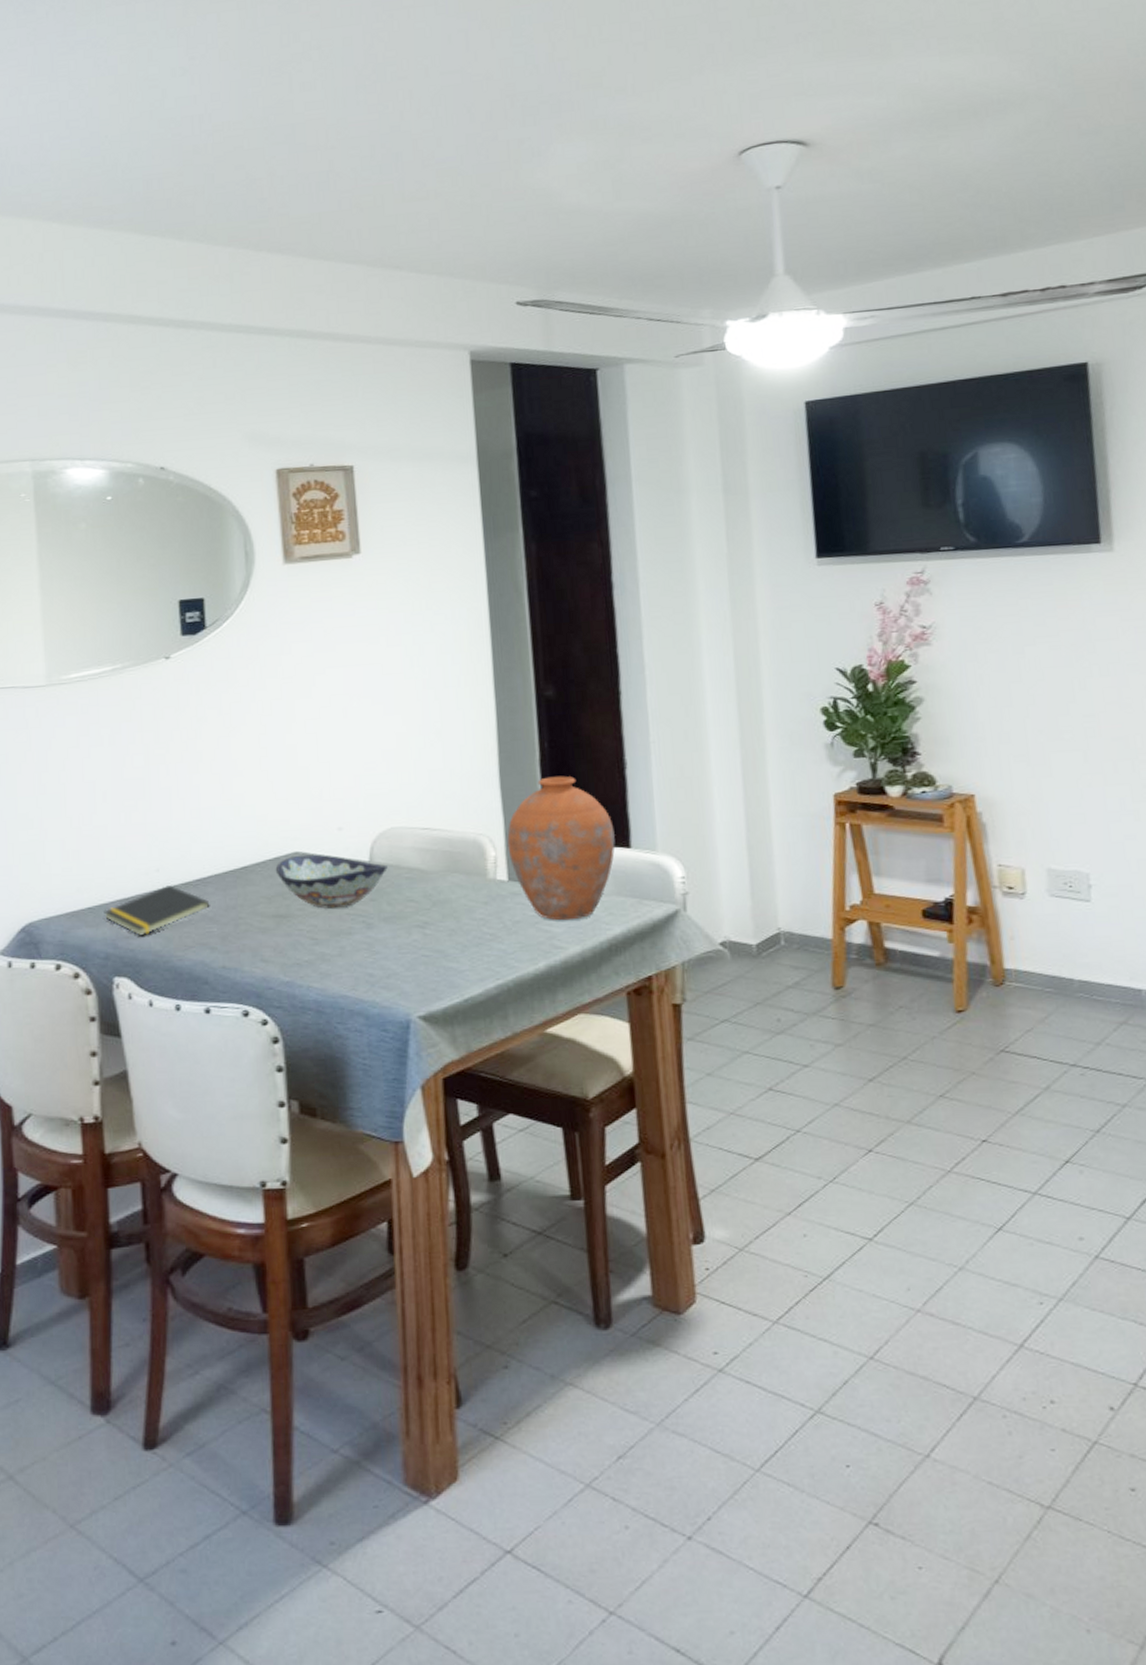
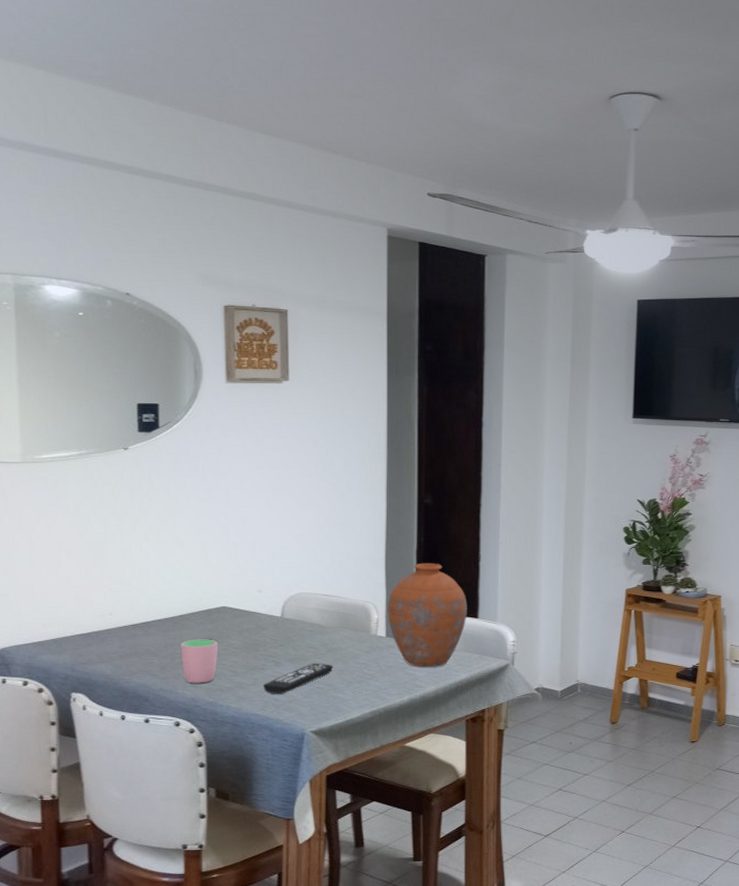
notepad: present [104,885,210,936] -> none [65,626,153,663]
cup: none [245,896,292,958] -> present [181,639,217,684]
decorative bowl: present [275,854,388,909] -> none [206,609,295,650]
remote control: none [351,921,442,967] -> present [263,663,333,694]

